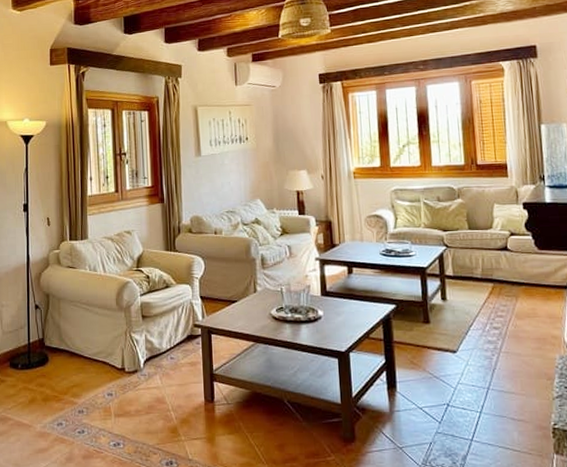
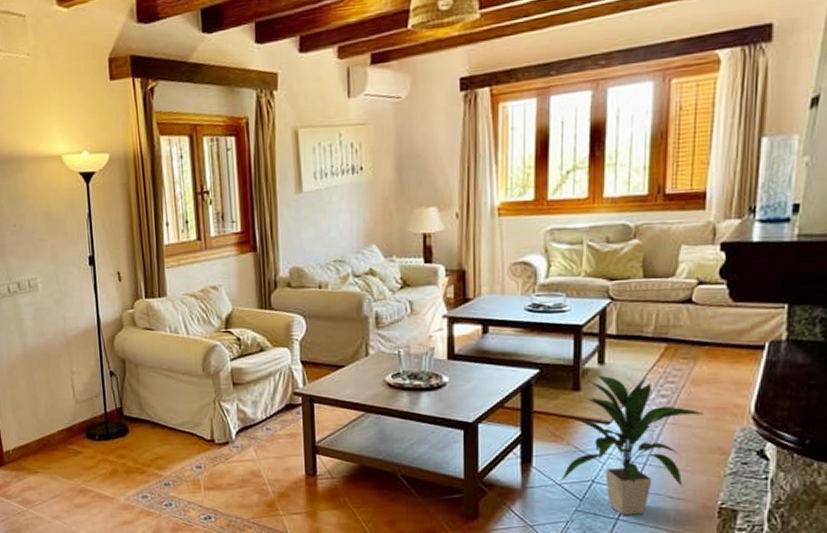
indoor plant: none [422,310,529,436] -> present [561,375,704,515]

